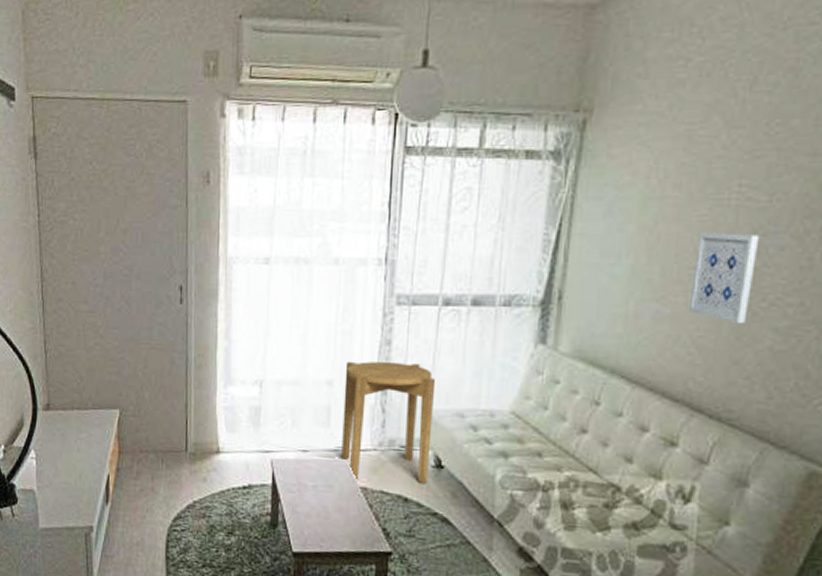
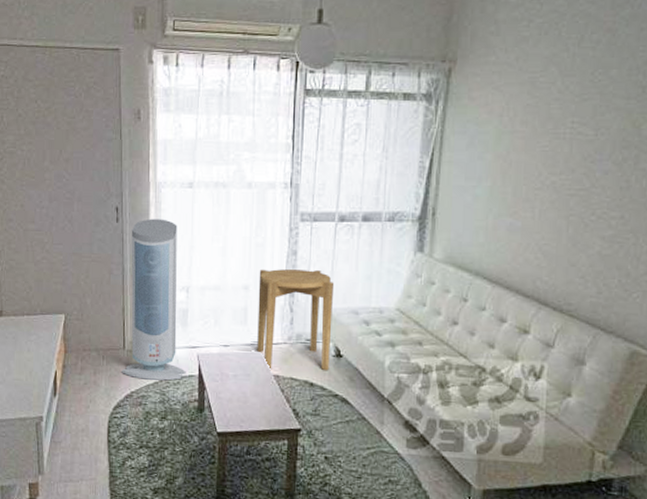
air purifier: none [183,300,258,490] -> present [122,218,186,381]
wall art: present [688,233,760,324] -> none [535,160,589,234]

